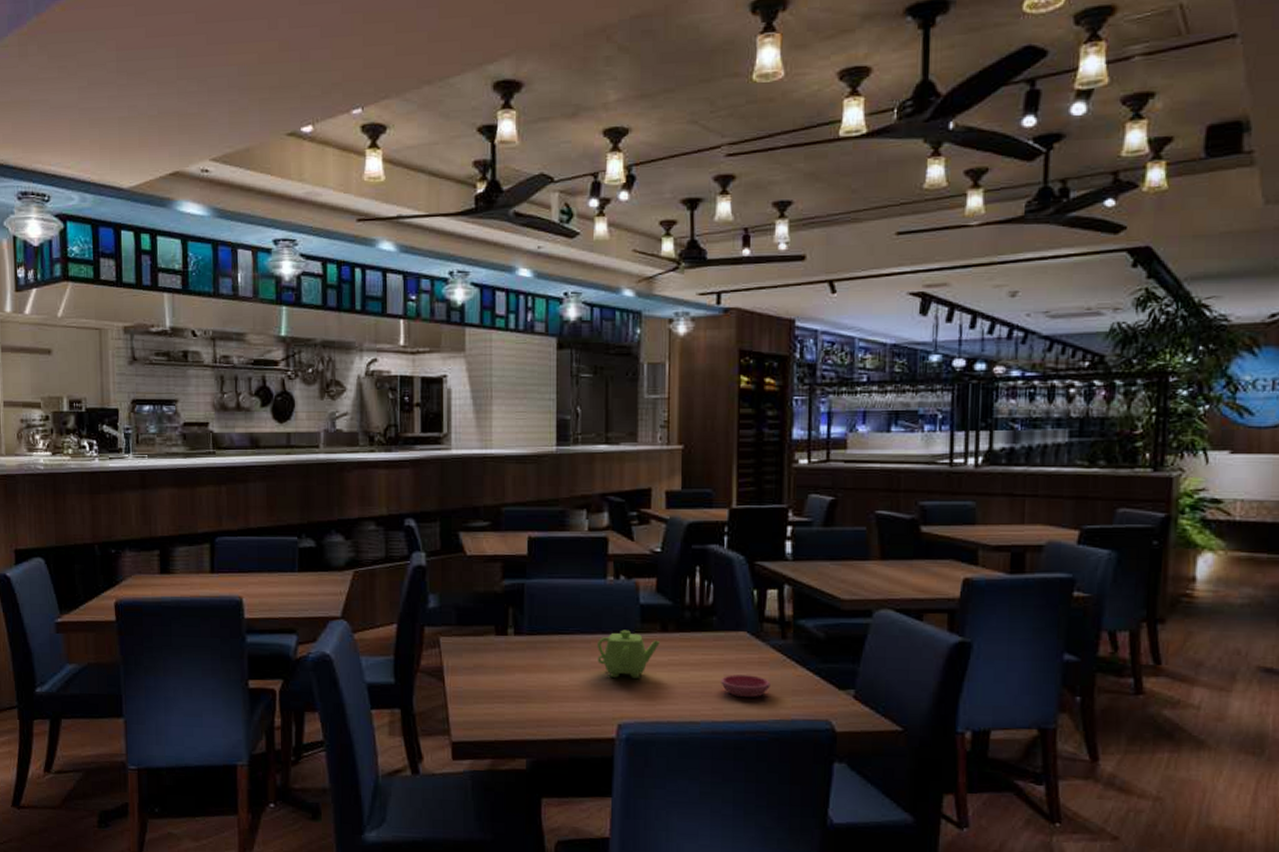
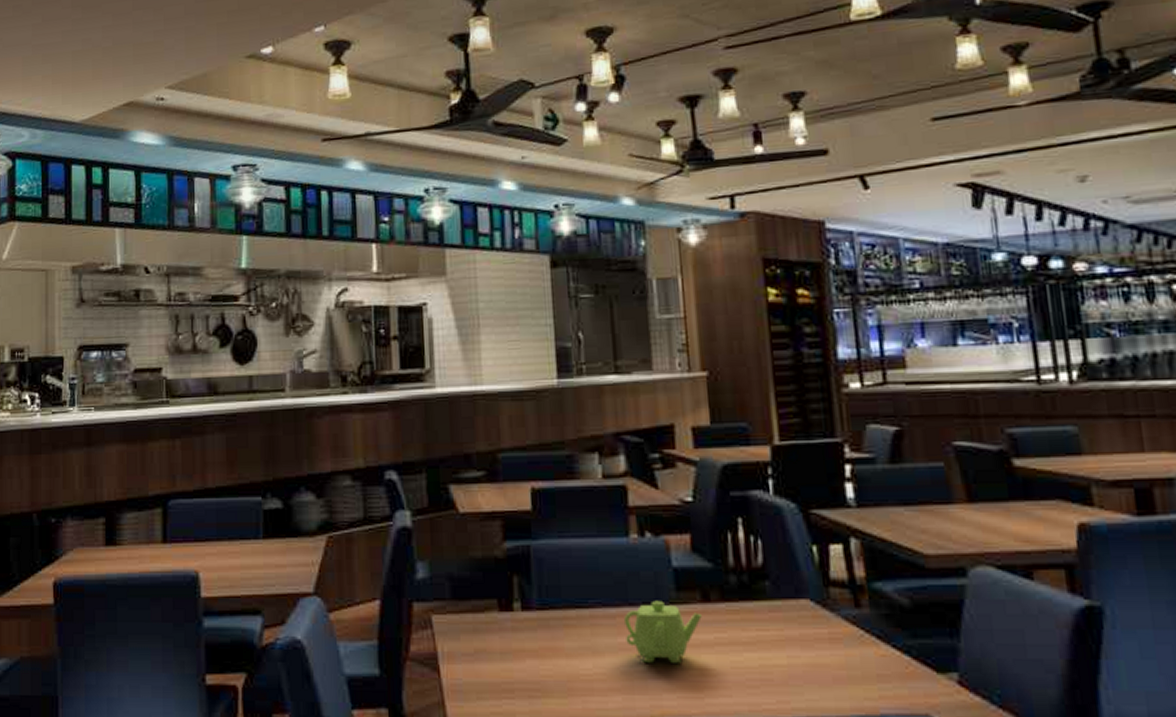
saucer: present [721,674,770,697] -> none [783,656,848,685]

